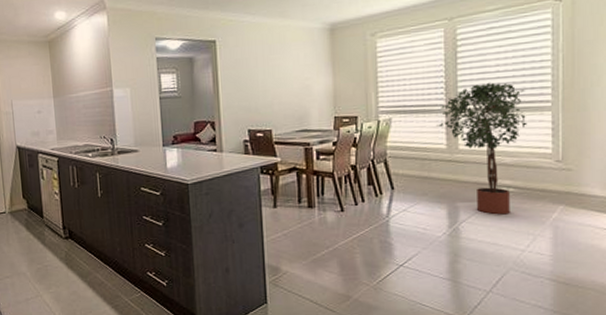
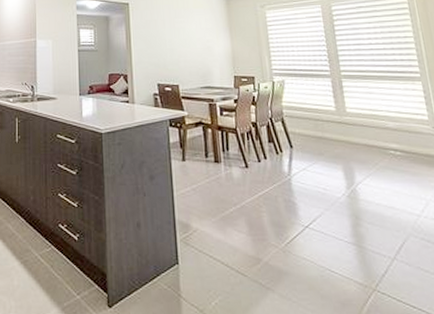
potted tree: present [435,82,527,215] -> none [323,53,403,178]

